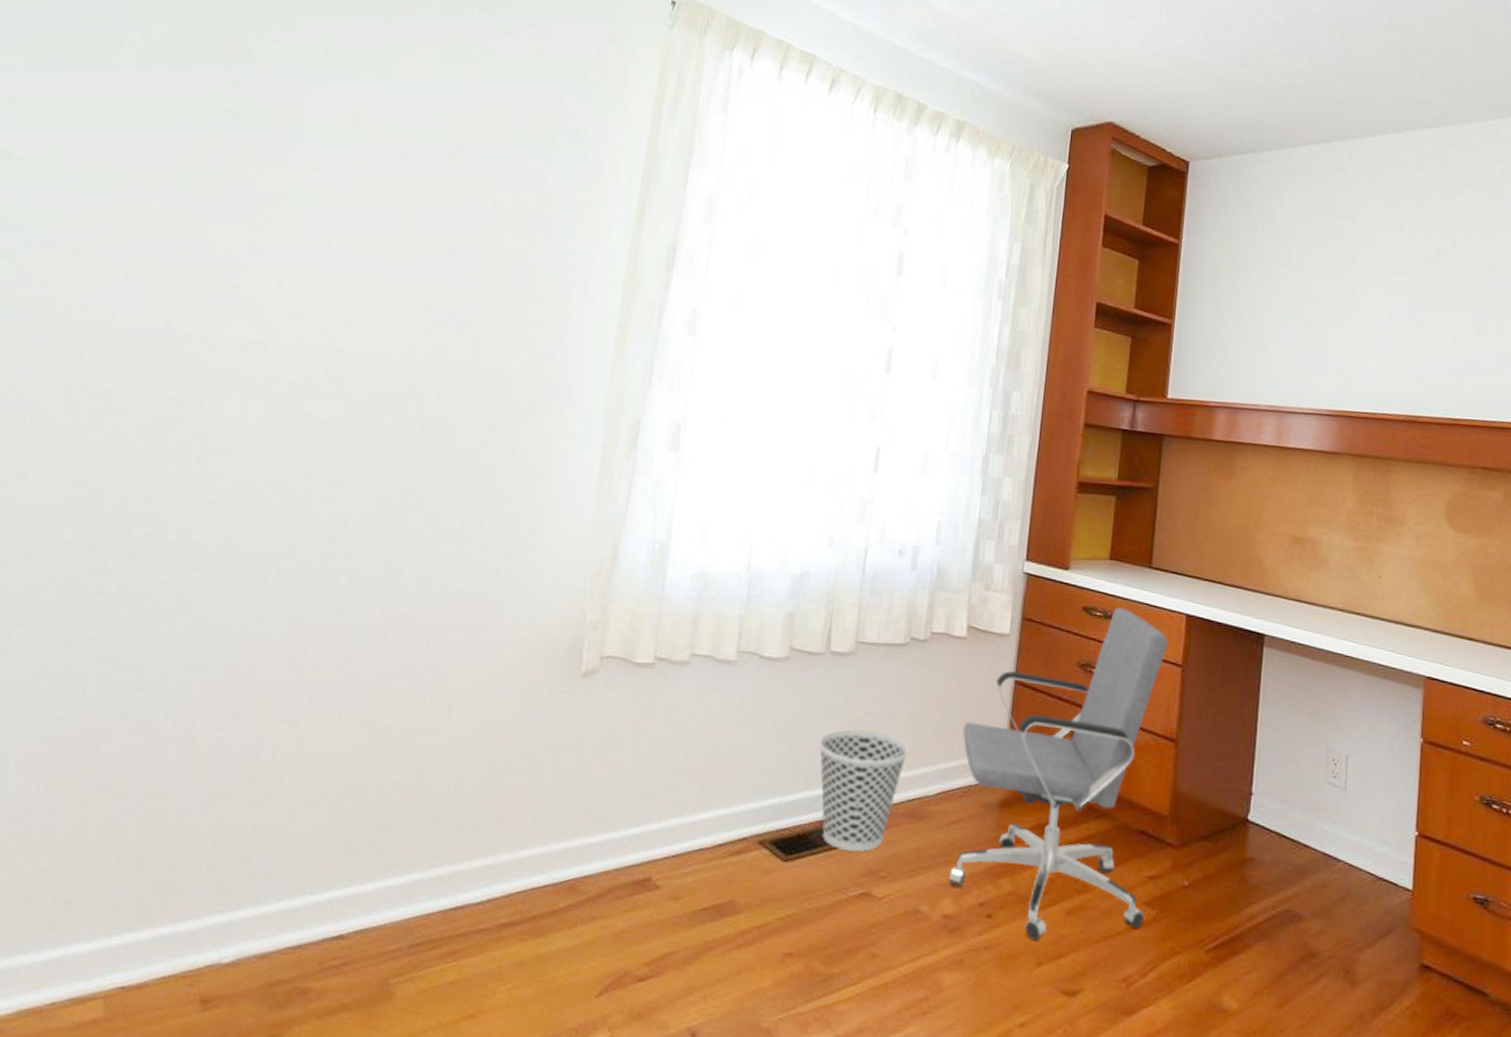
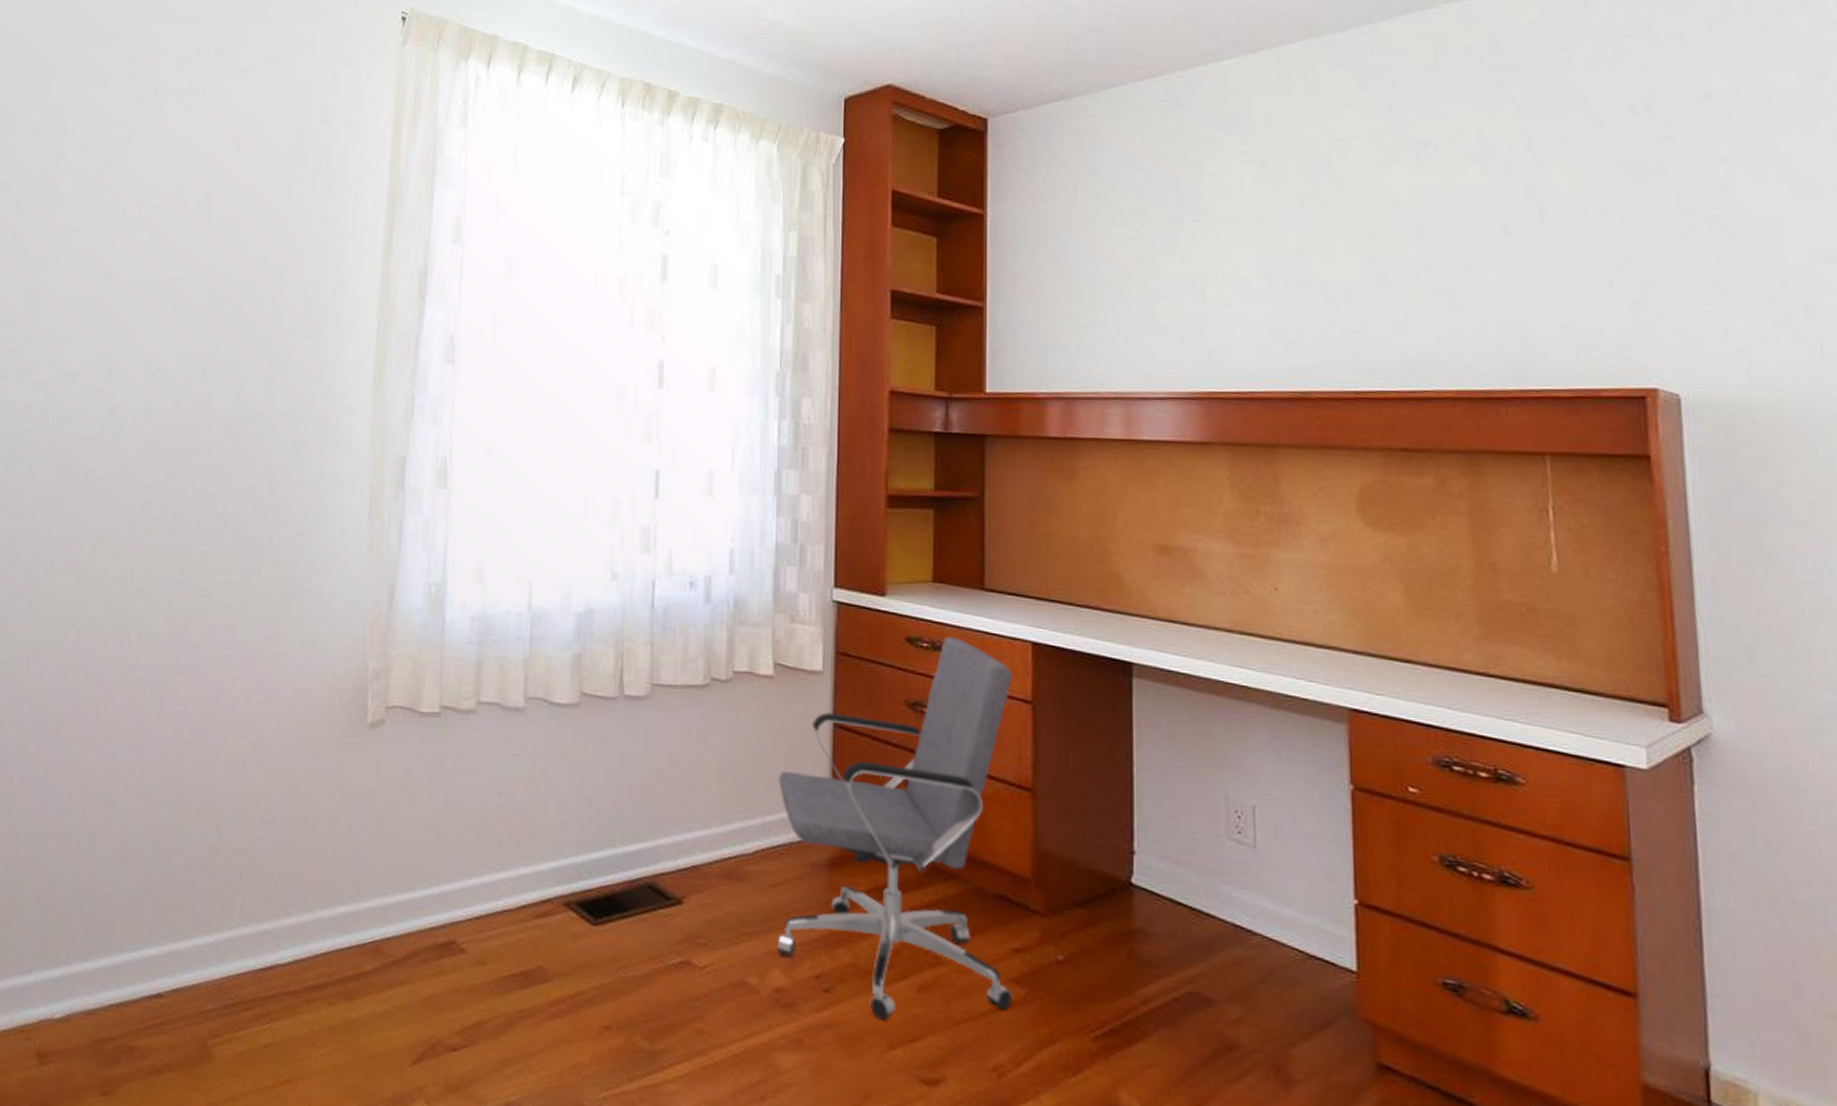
wastebasket: present [818,729,909,853] -> none [619,780,720,917]

